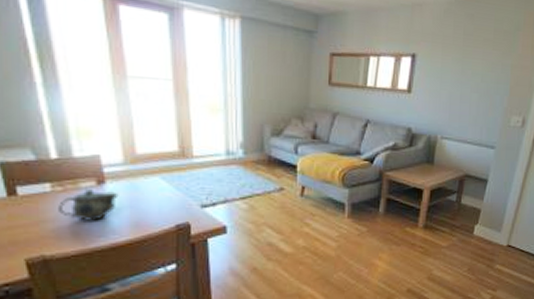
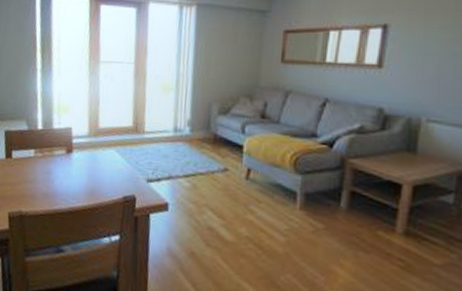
teapot: present [58,189,119,221] -> none [36,157,81,186]

